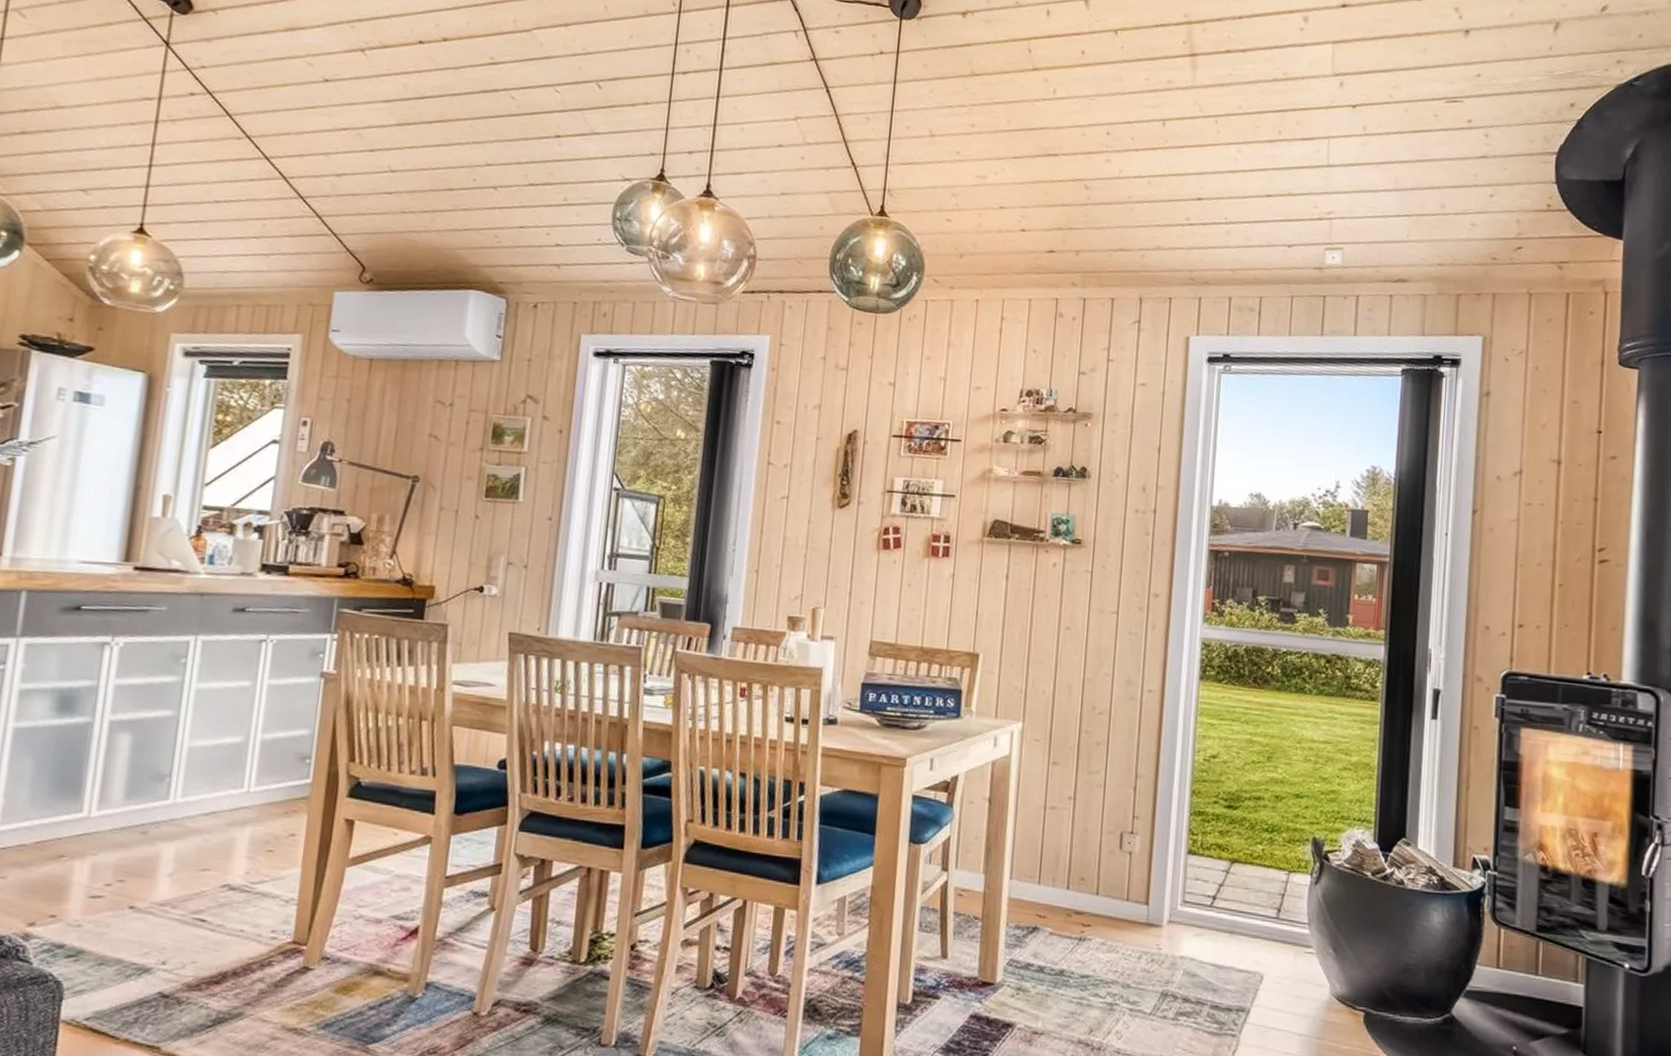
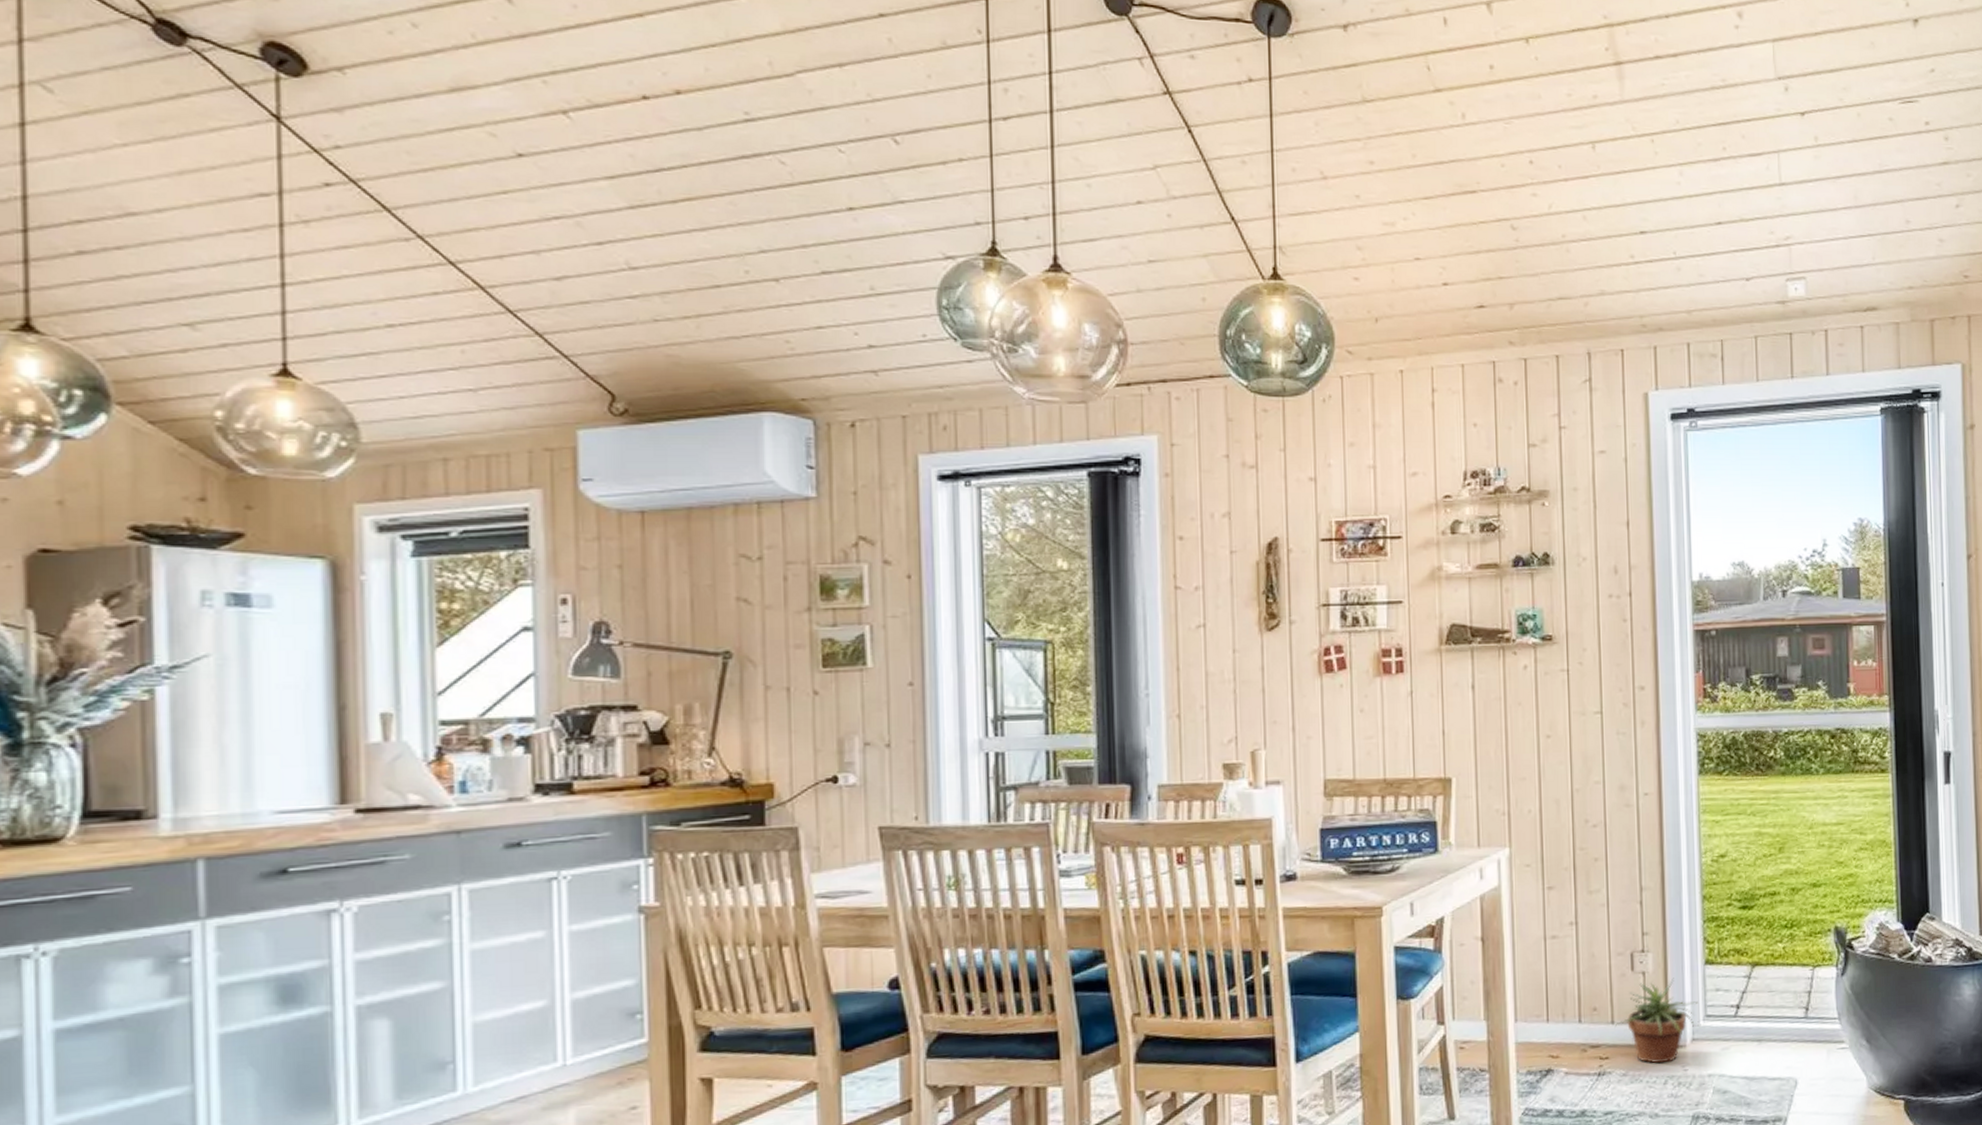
potted plant: none [1100,861,1178,939] -> present [1615,978,1698,1063]

